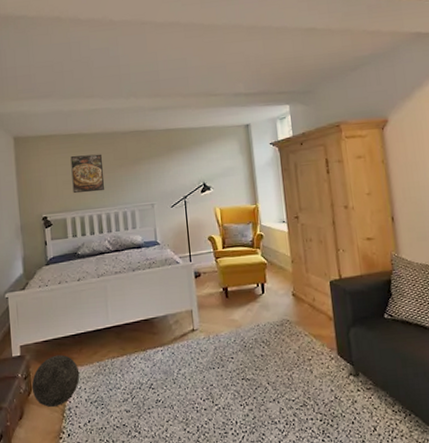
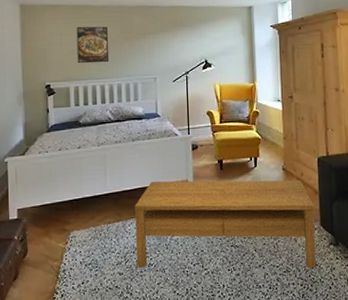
ball: present [31,354,80,407] -> none [27,219,76,269]
coffee table: none [138,306,336,404] -> present [134,180,316,269]

